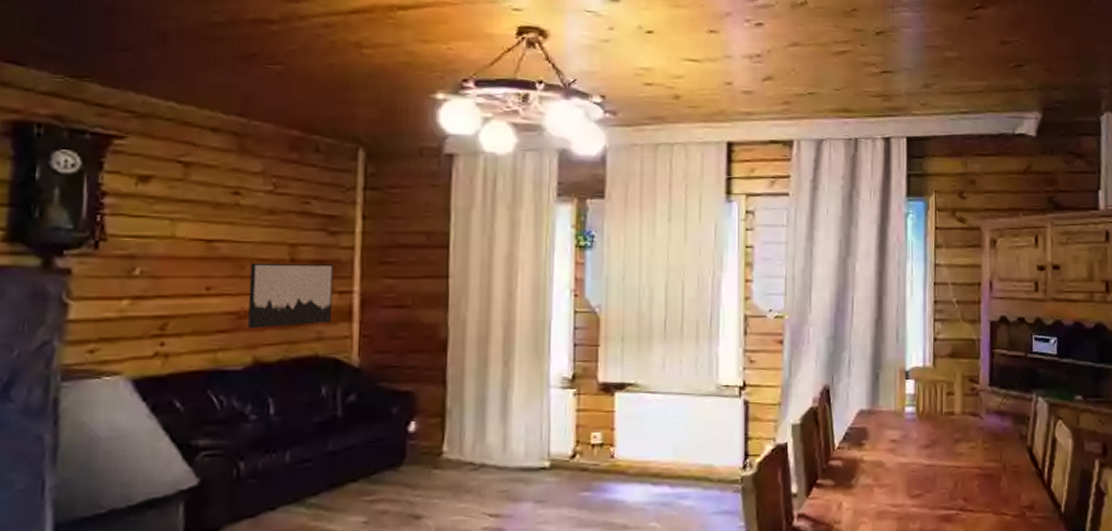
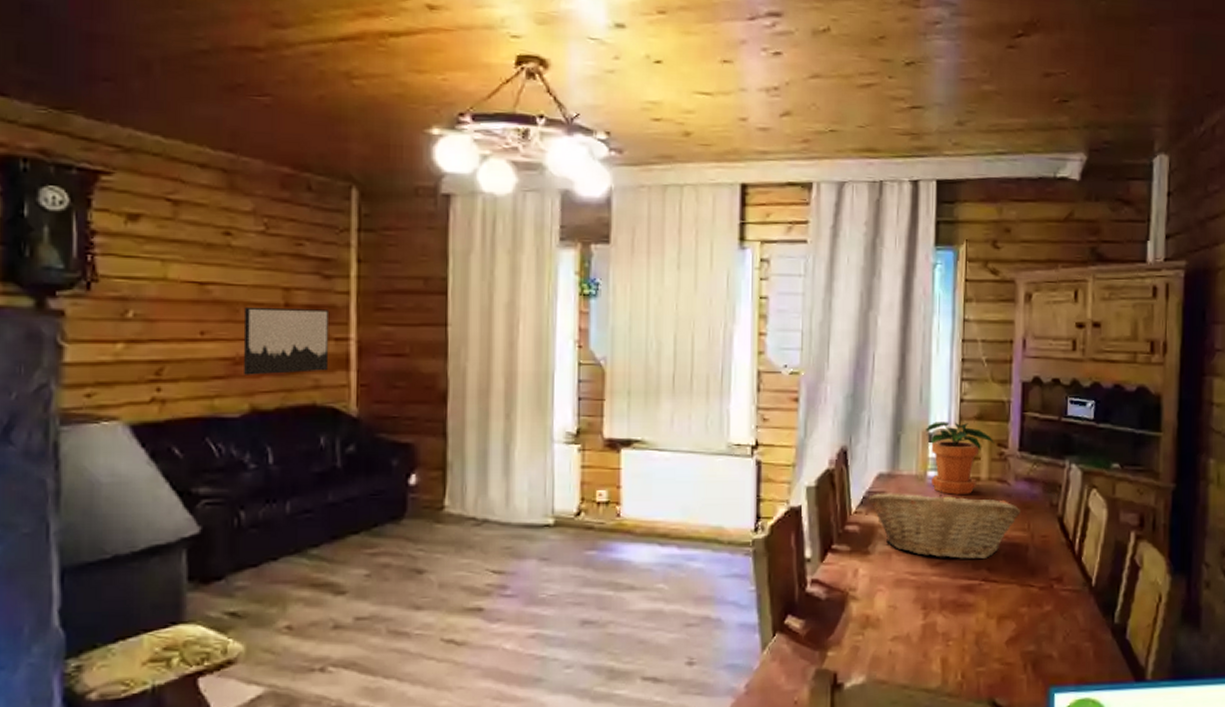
fruit basket: none [849,424,993,491] -> present [867,489,1020,560]
potted plant: none [903,360,968,429] -> present [926,422,995,495]

